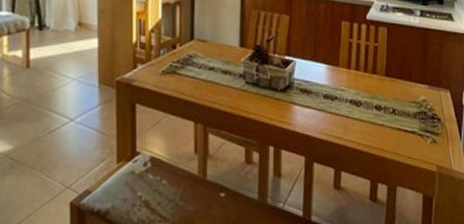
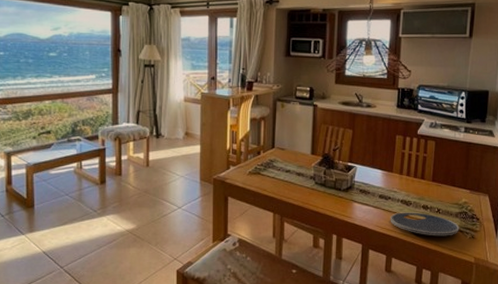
plate: none [337,114,418,142] -> present [390,212,459,236]

